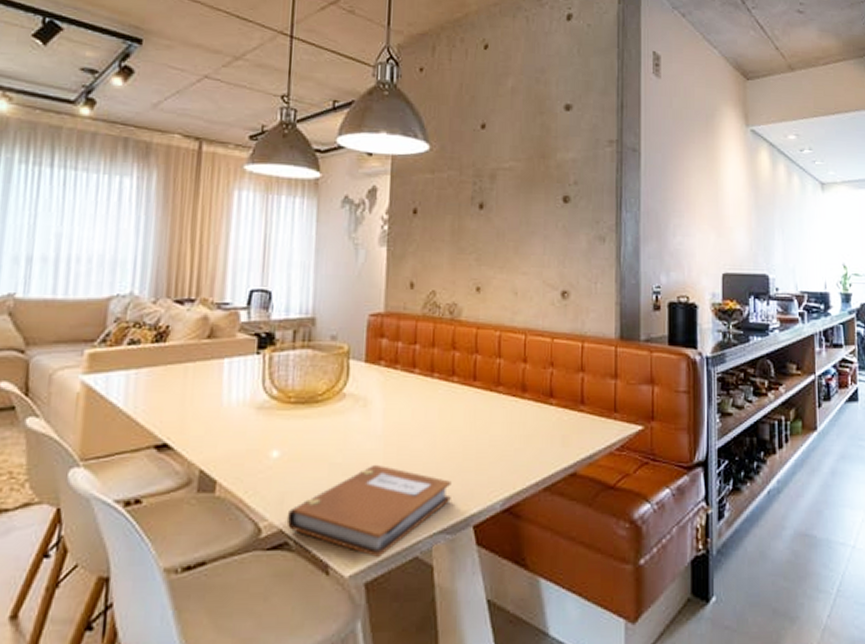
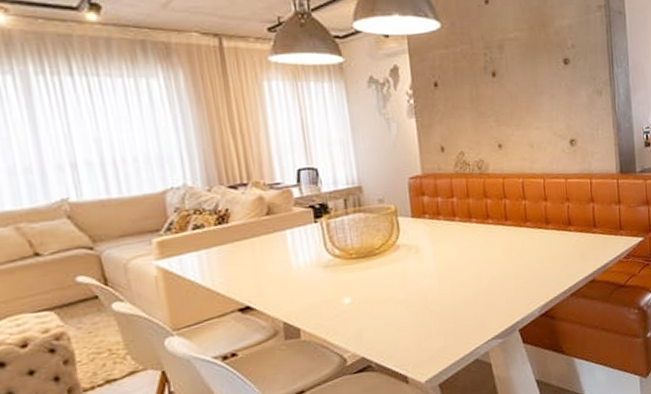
notebook: present [286,464,452,558] -> none [366,296,499,365]

